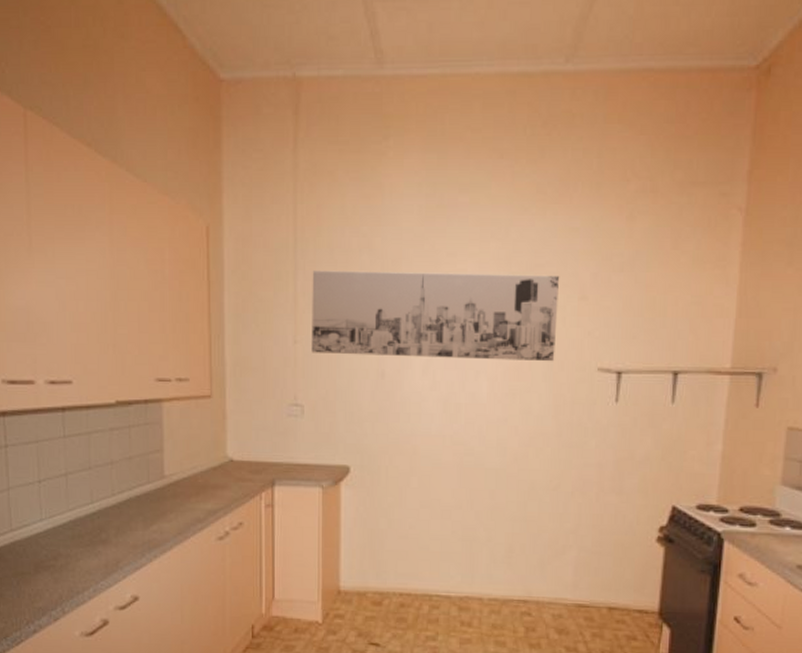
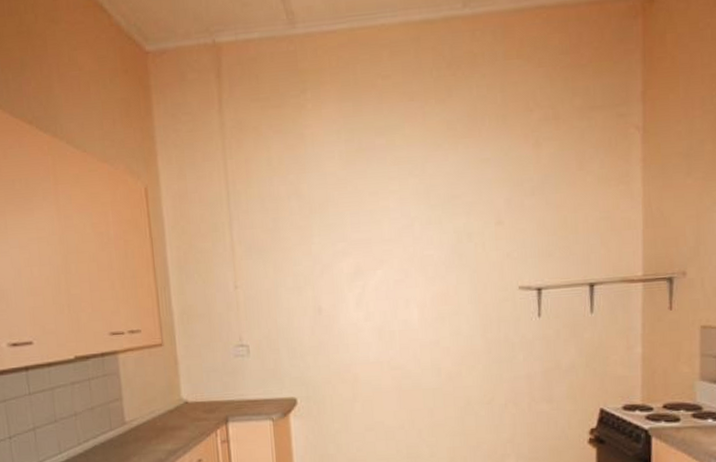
wall art: present [311,270,560,362] -> none [246,205,478,296]

